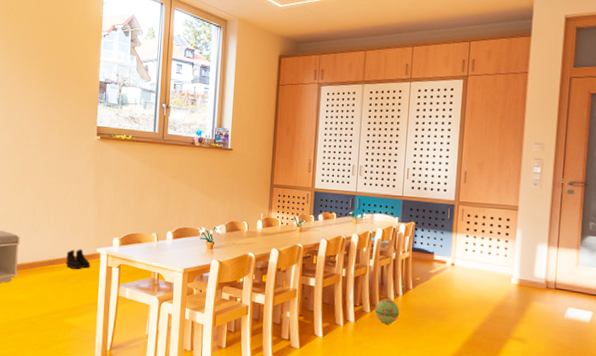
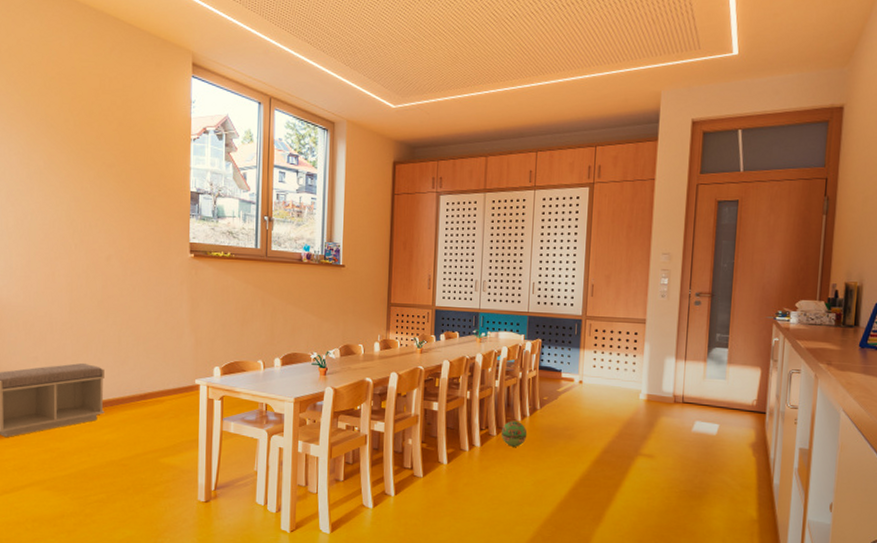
boots: present [66,249,91,269] -> none [160,381,189,403]

